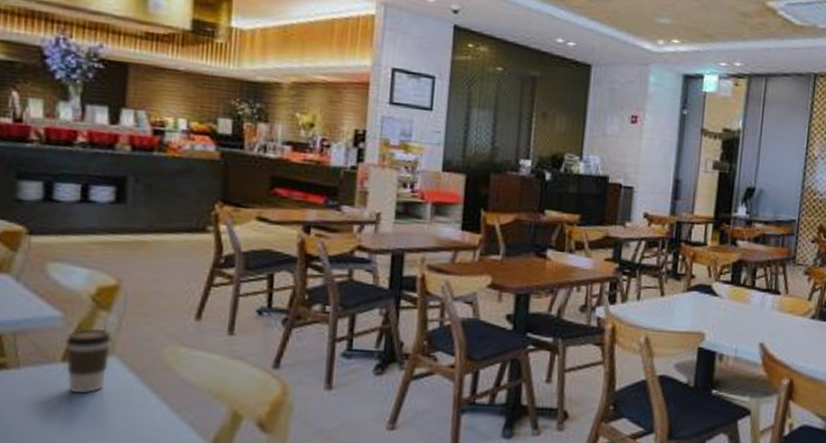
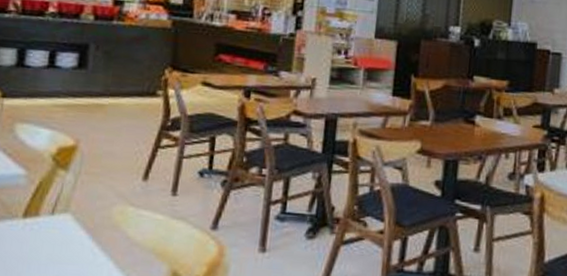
coffee cup: present [65,328,113,394] -> none [26,186,69,249]

